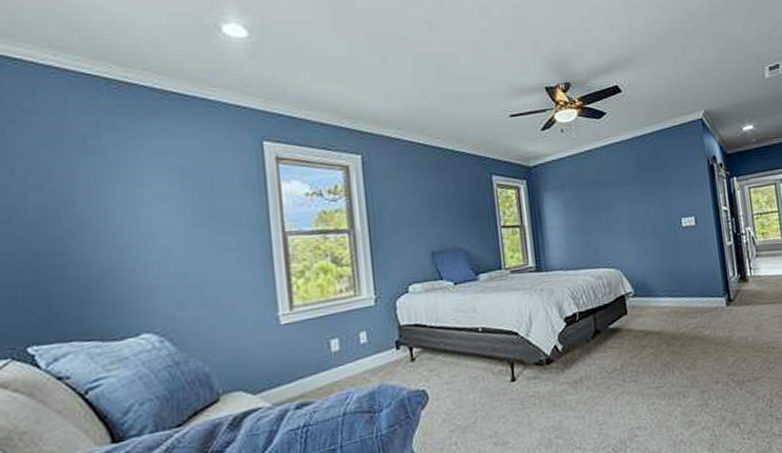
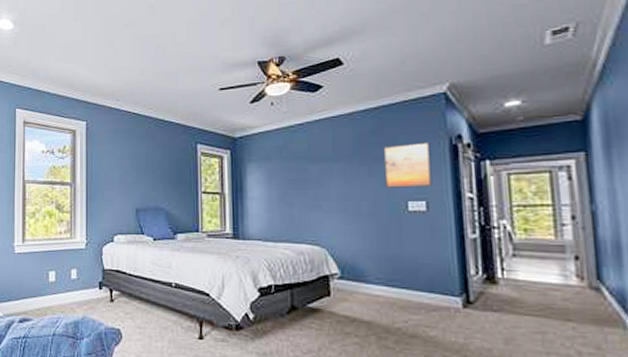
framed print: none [659,164,698,208] -> present [383,142,433,188]

